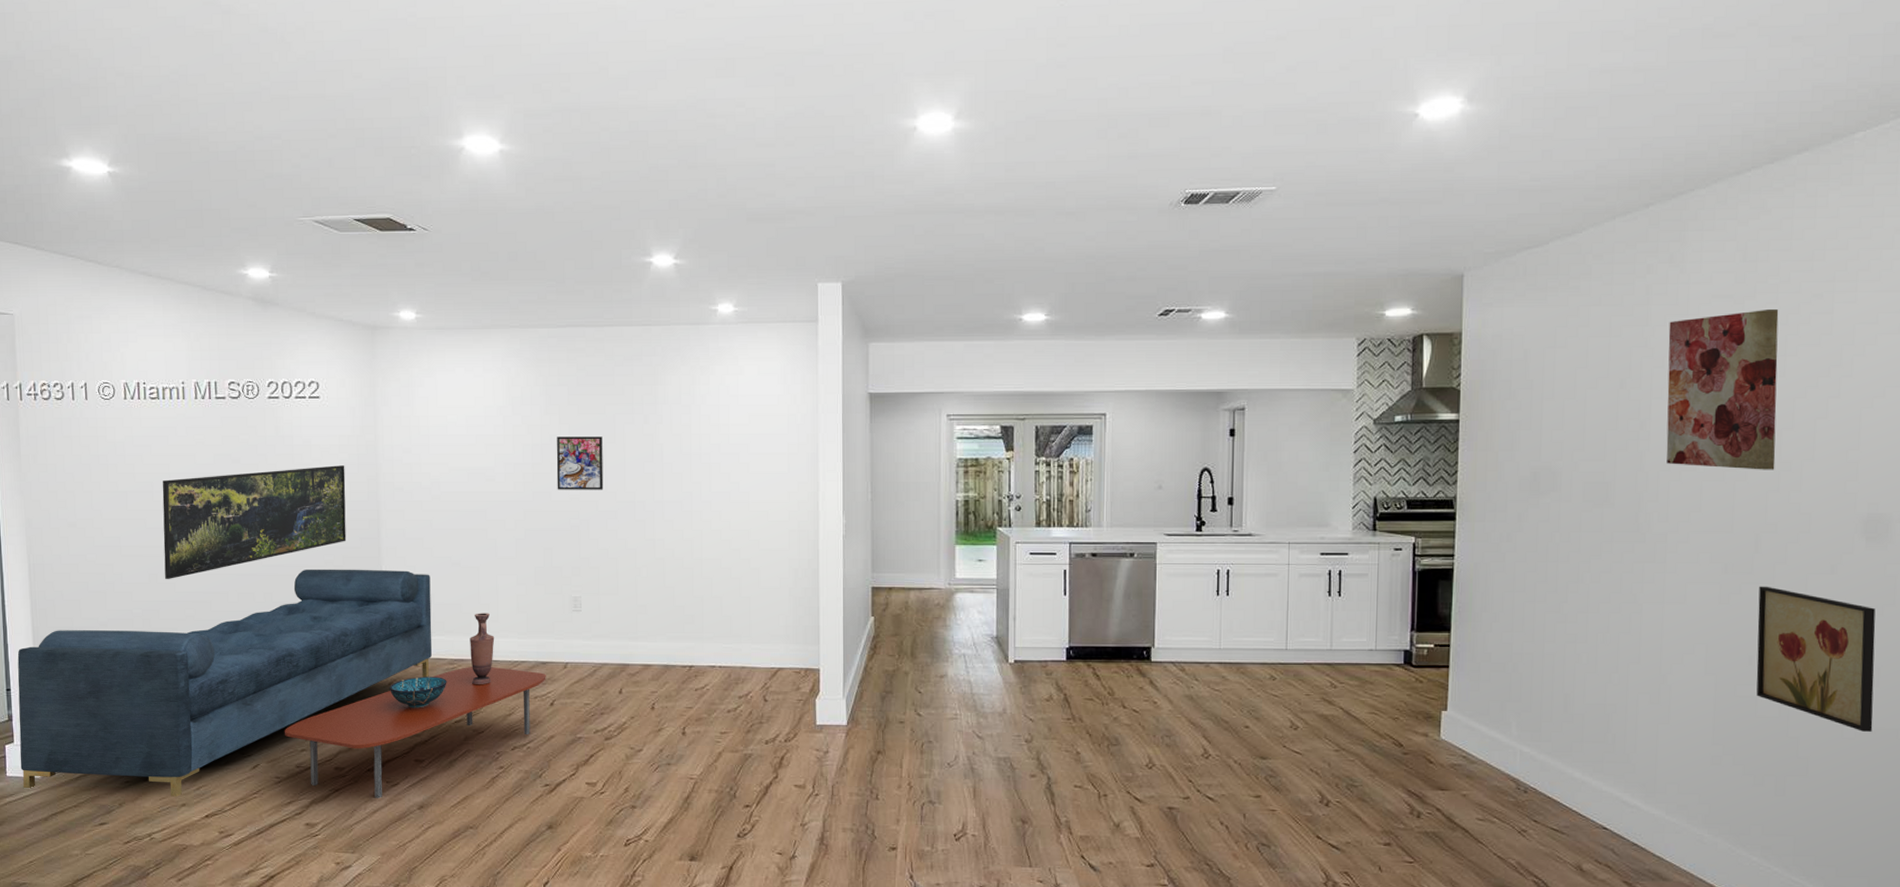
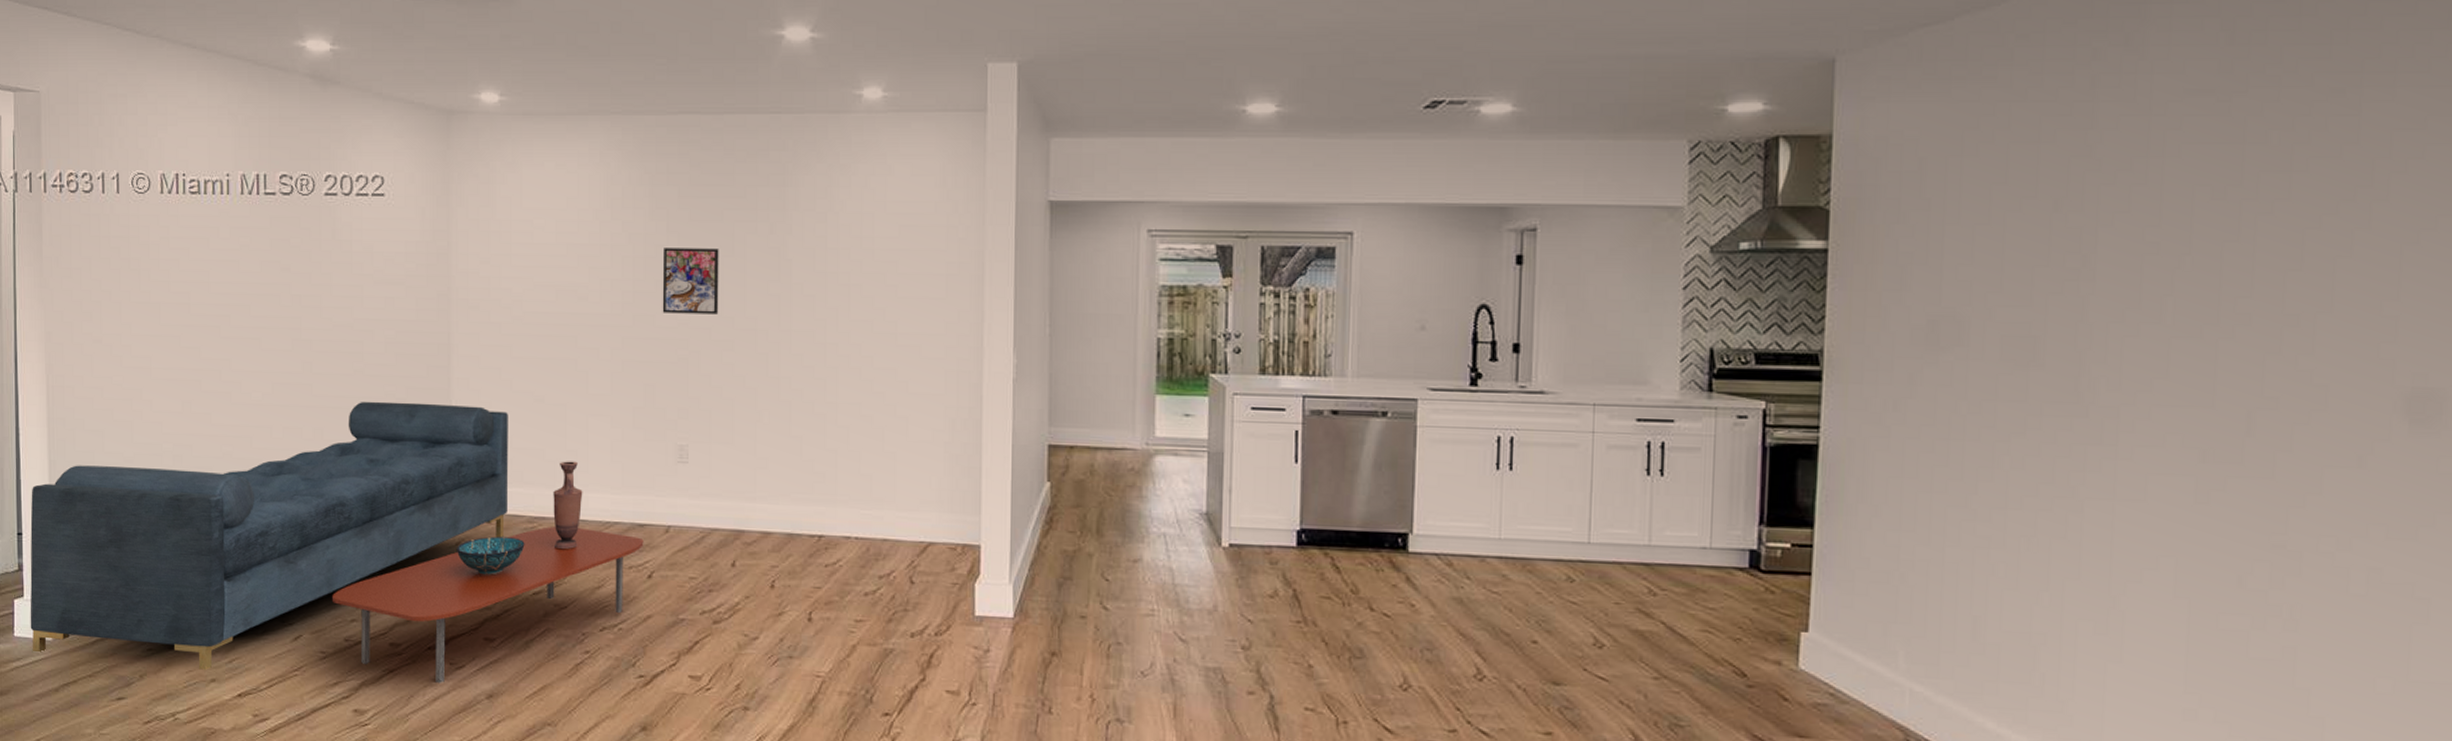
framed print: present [162,465,347,579] -> none [200,277,412,409]
wall art: present [1666,310,1779,470] -> none [2118,109,2282,325]
wall art: present [1756,586,1876,732] -> none [2248,481,2424,686]

